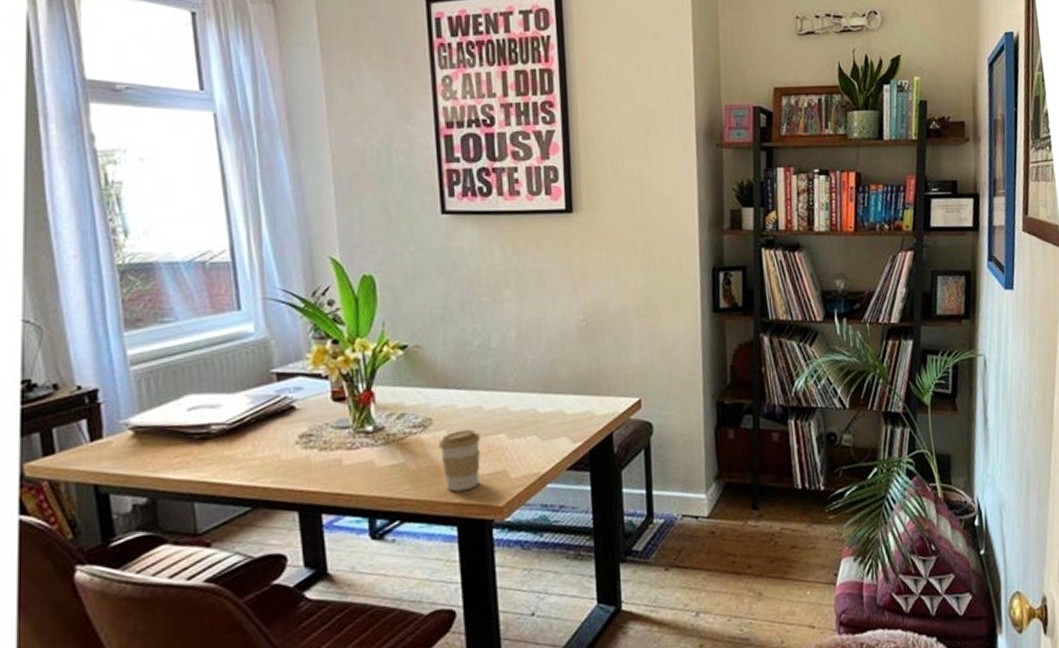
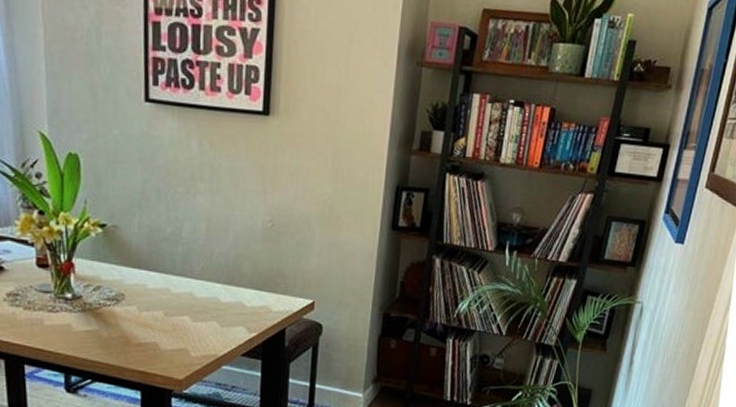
coffee cup: present [439,429,481,492] -> none [129,308,167,362]

